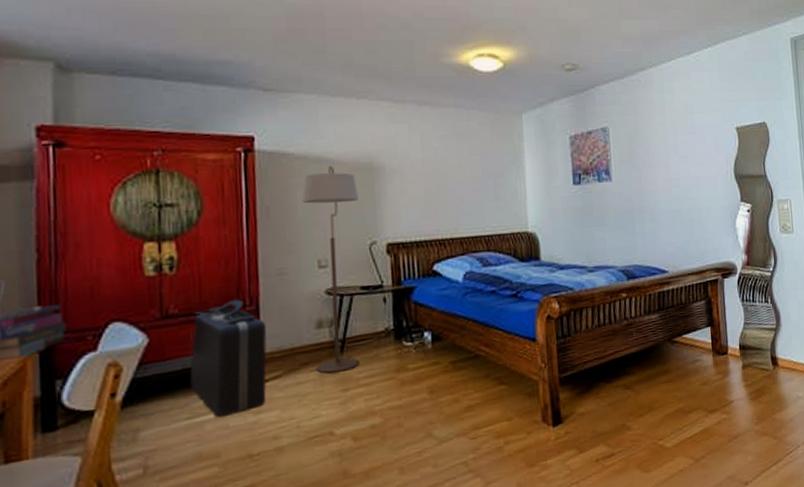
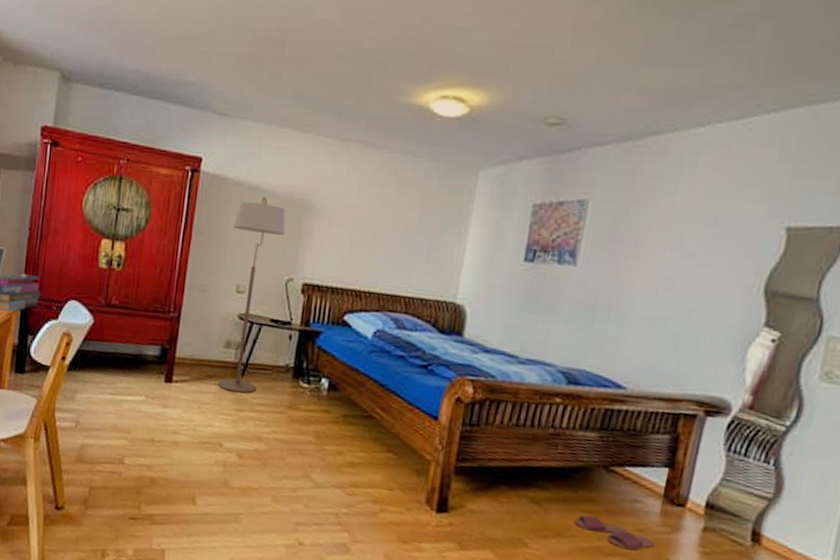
suitcase: present [189,299,267,419] -> none [118,304,184,403]
slippers: none [659,383,716,404] -> present [574,515,656,551]

